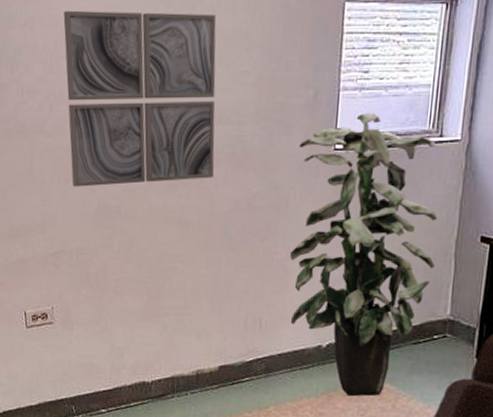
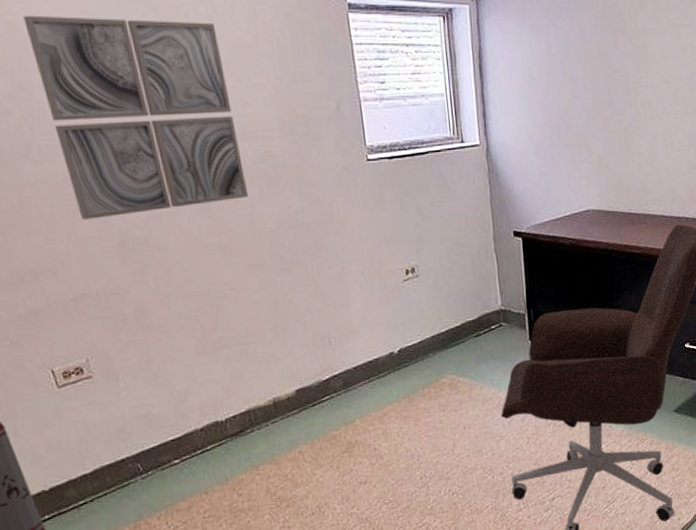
indoor plant: present [289,113,437,397] -> none [331,123,480,396]

